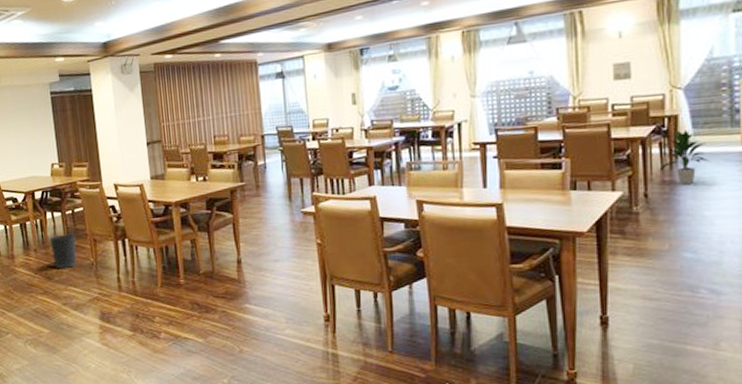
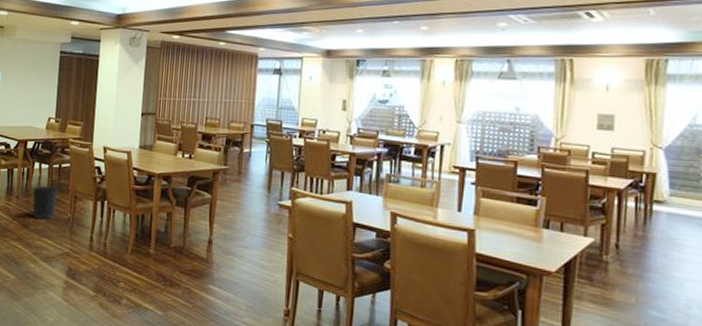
indoor plant: present [659,129,710,184] -> none [632,188,684,242]

